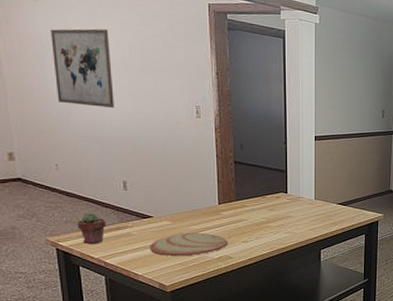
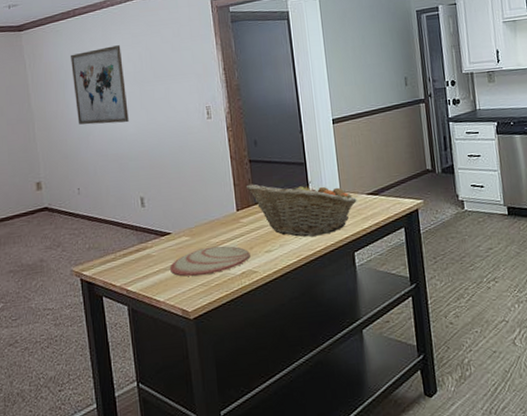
potted succulent: present [77,212,106,243] -> none [99,235,126,271]
fruit basket: none [229,182,328,233] -> present [245,181,357,237]

